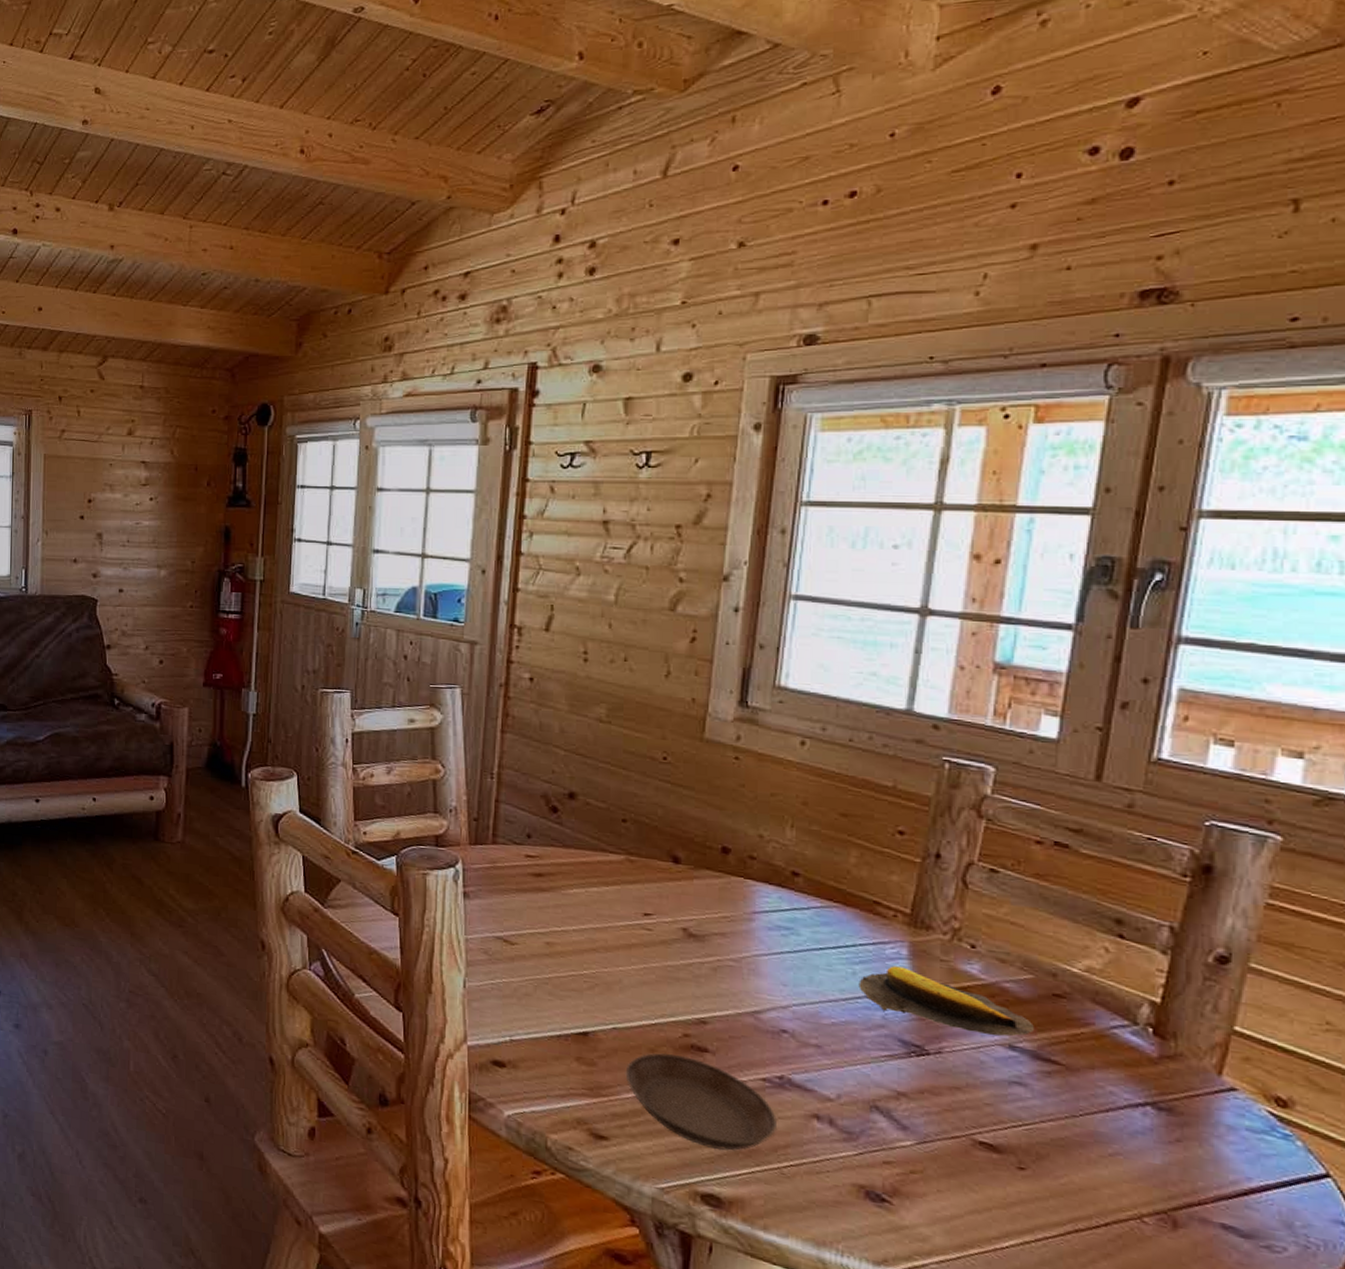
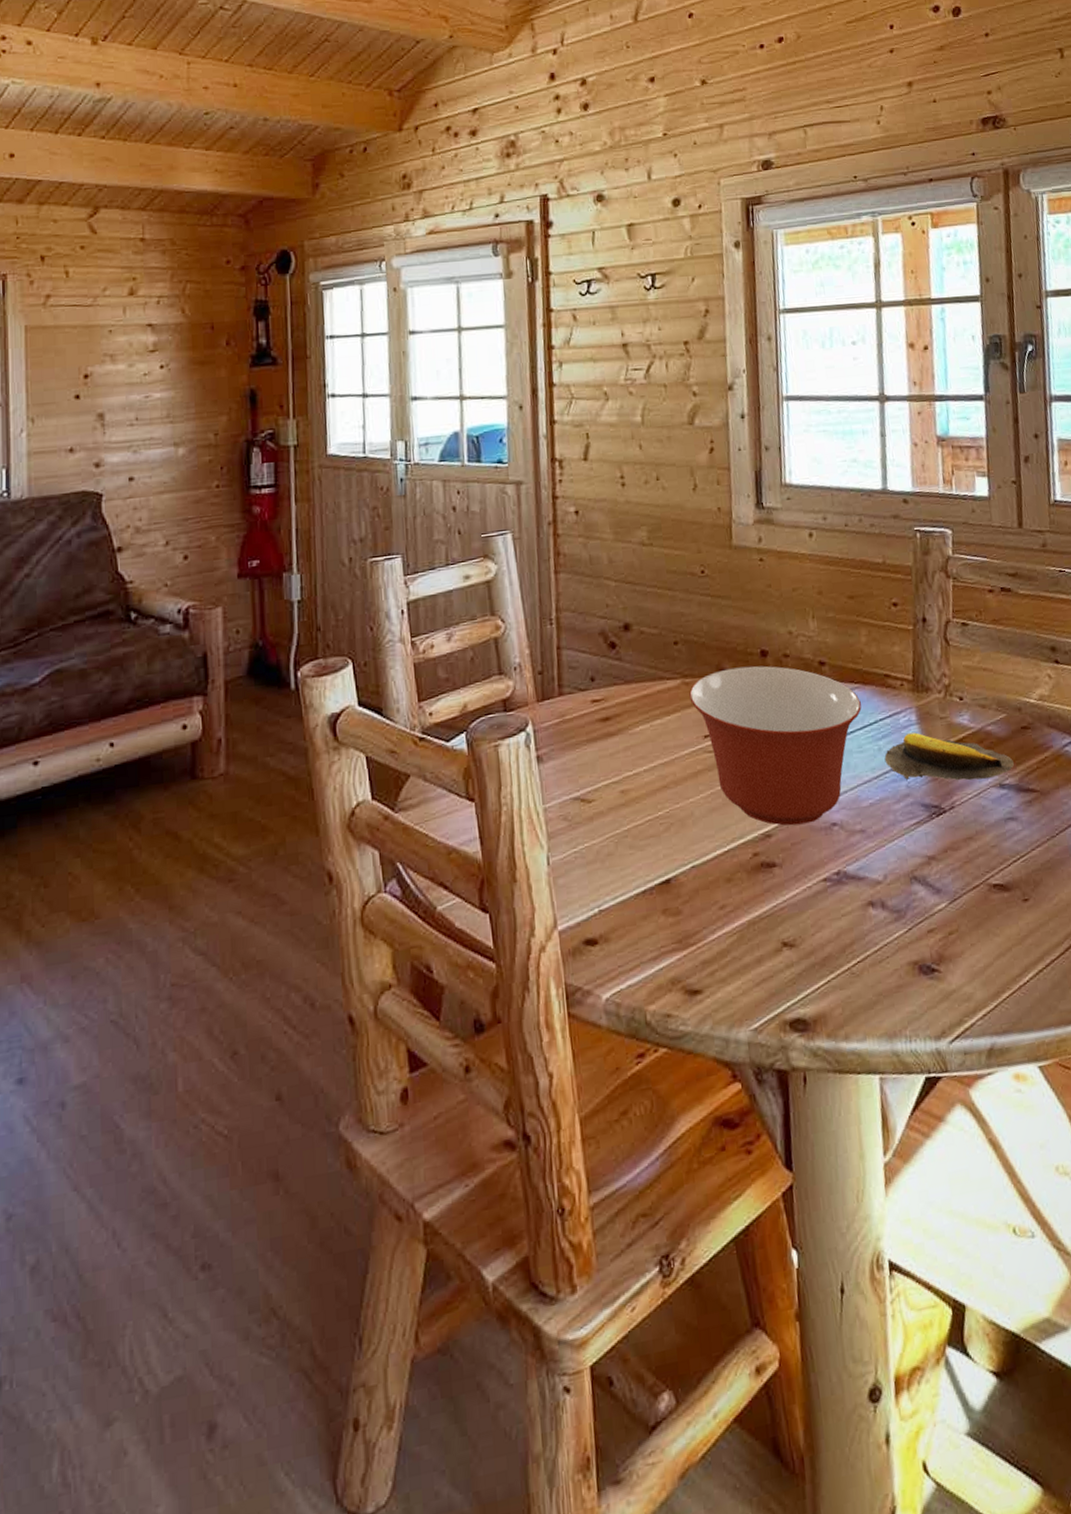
saucer: present [625,1052,776,1152] -> none [708,876,842,969]
mixing bowl: none [633,856,838,1023] -> present [689,666,862,826]

